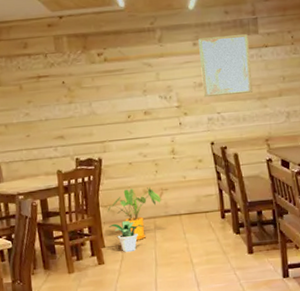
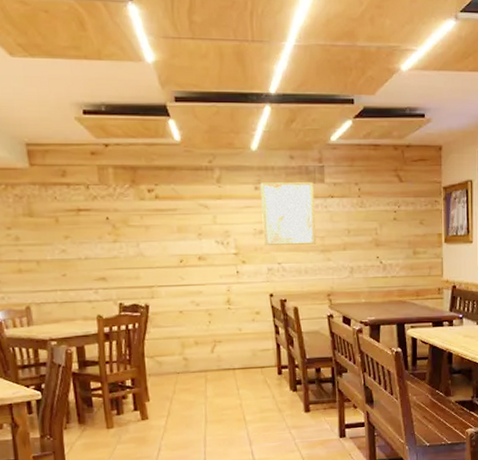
house plant: present [107,187,161,240] -> none [153,338,214,395]
potted plant: present [109,221,143,253] -> none [155,374,193,408]

